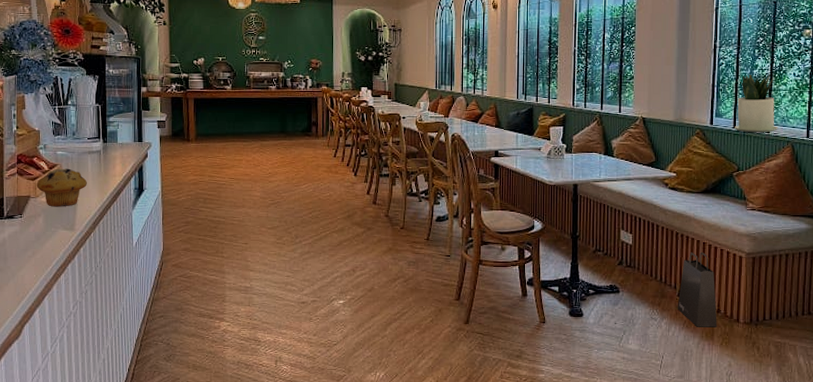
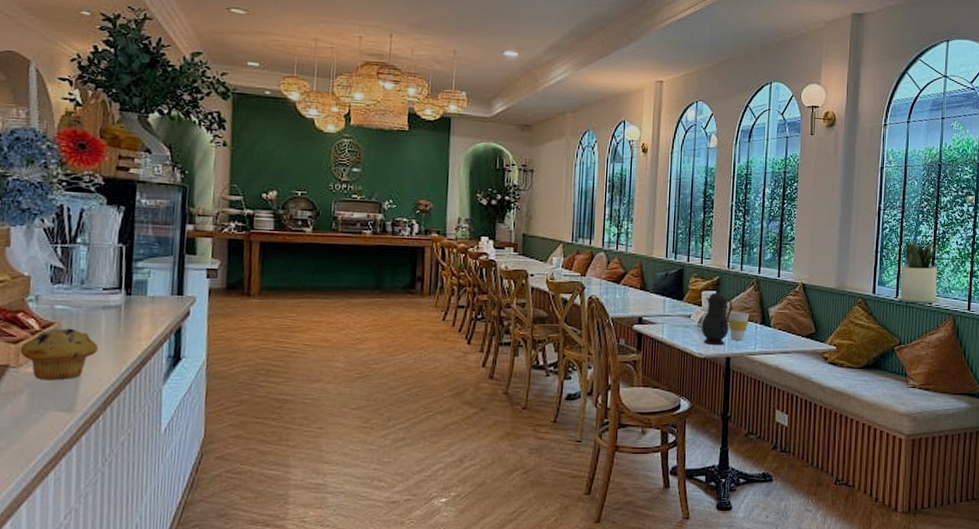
coffeepot: none [550,122,579,173] -> present [701,286,733,345]
cup: none [574,144,594,169] -> present [728,311,750,340]
shopping bag: present [677,252,717,327] -> none [834,434,875,519]

